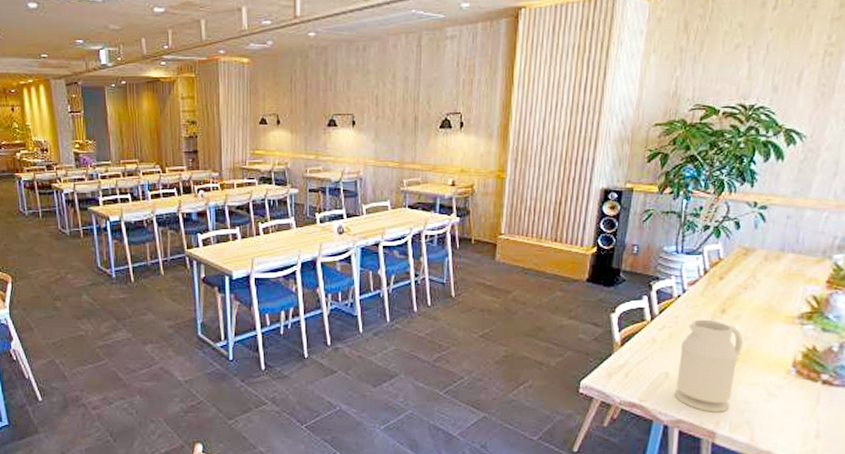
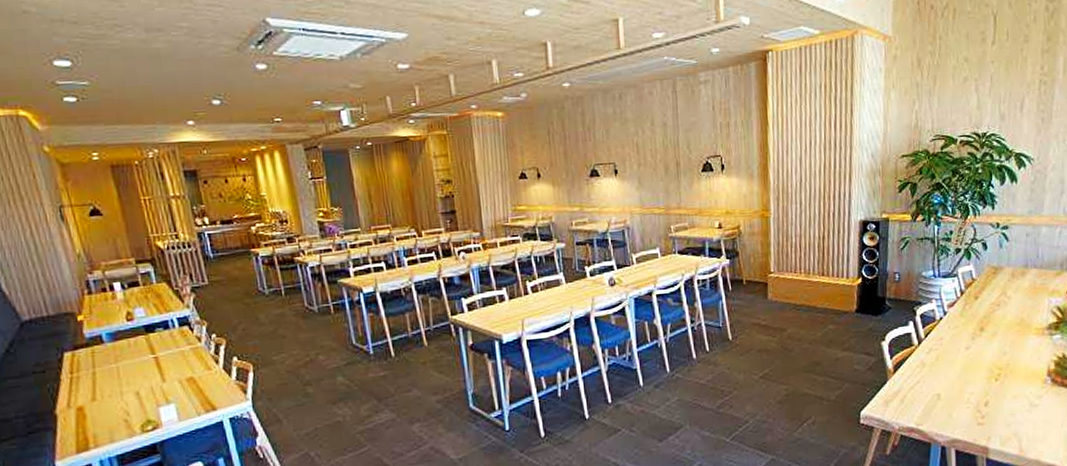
water jug: present [674,319,744,412] -> none [947,338,1003,429]

